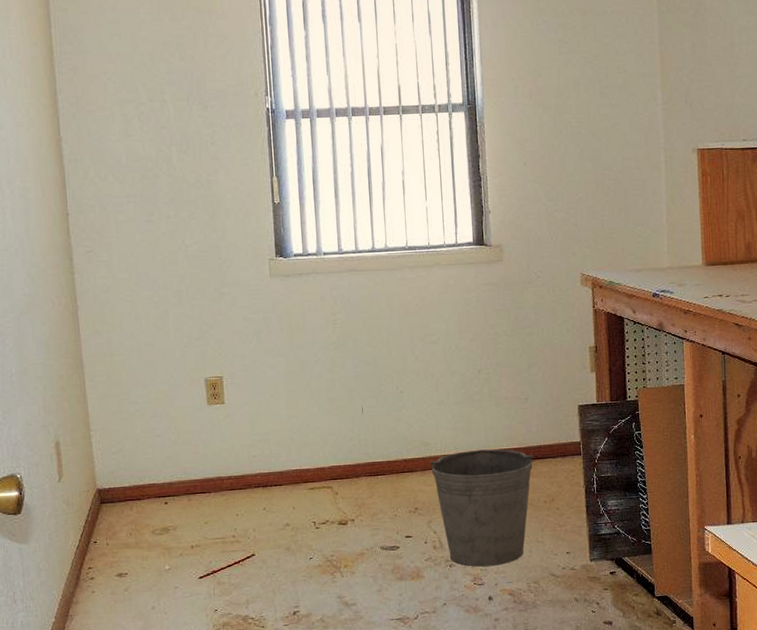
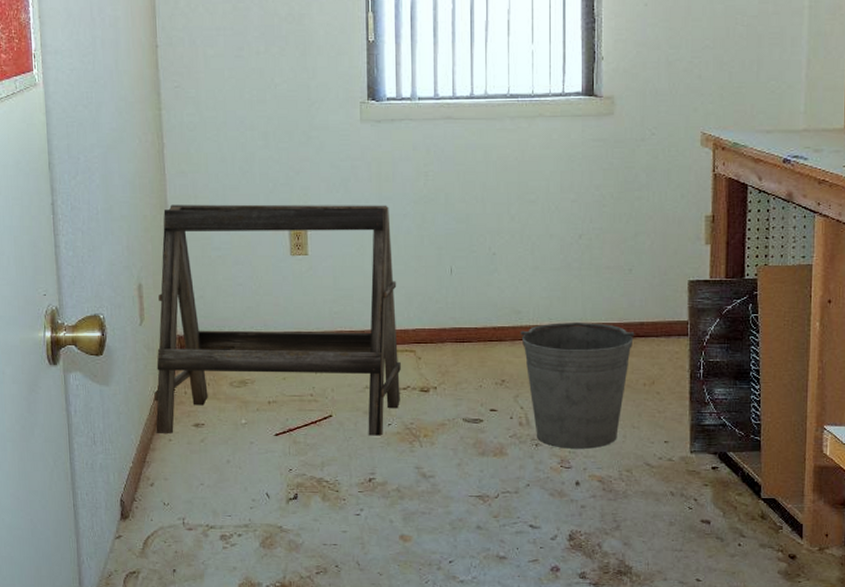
sawhorse: none [75,352,320,588] -> present [154,204,401,436]

